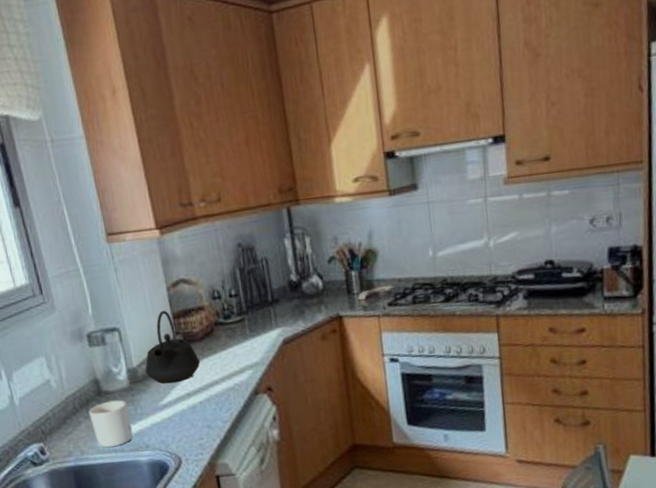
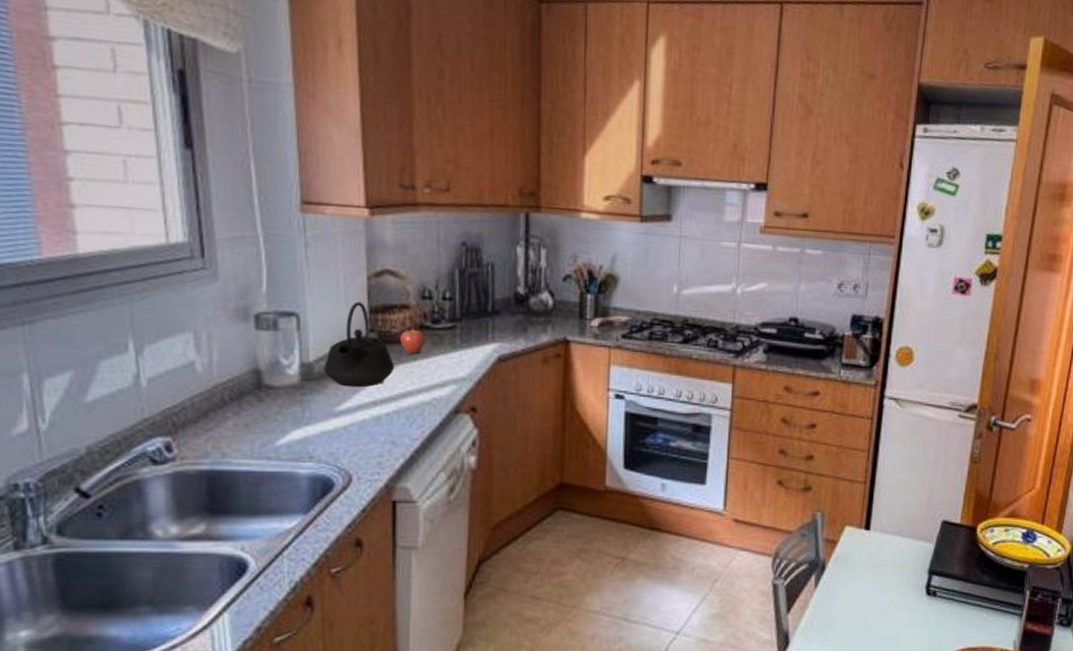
mug: present [88,400,133,448] -> none [240,397,295,453]
fruit: none [200,323,221,348] -> present [400,325,425,354]

